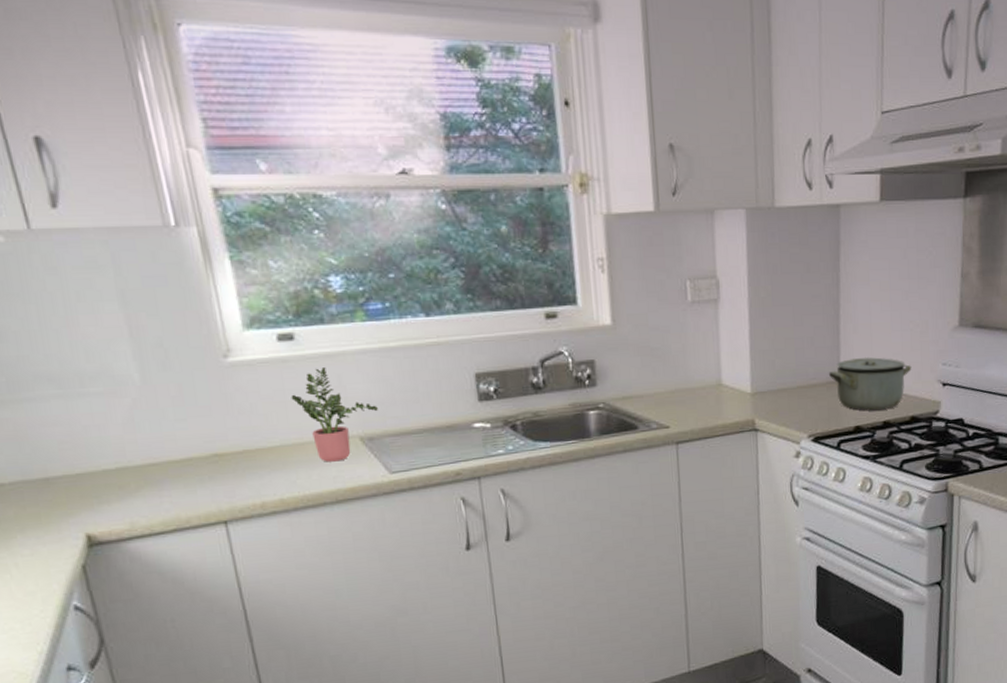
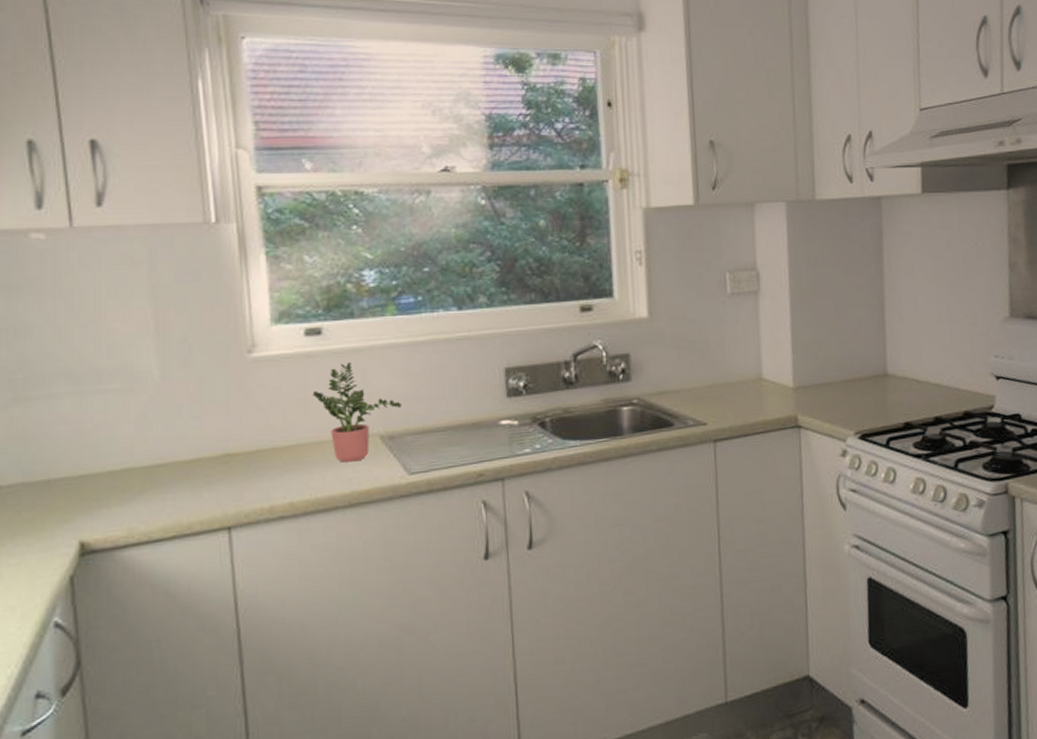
cooking pot: present [828,357,912,410] -> none [874,349,962,405]

